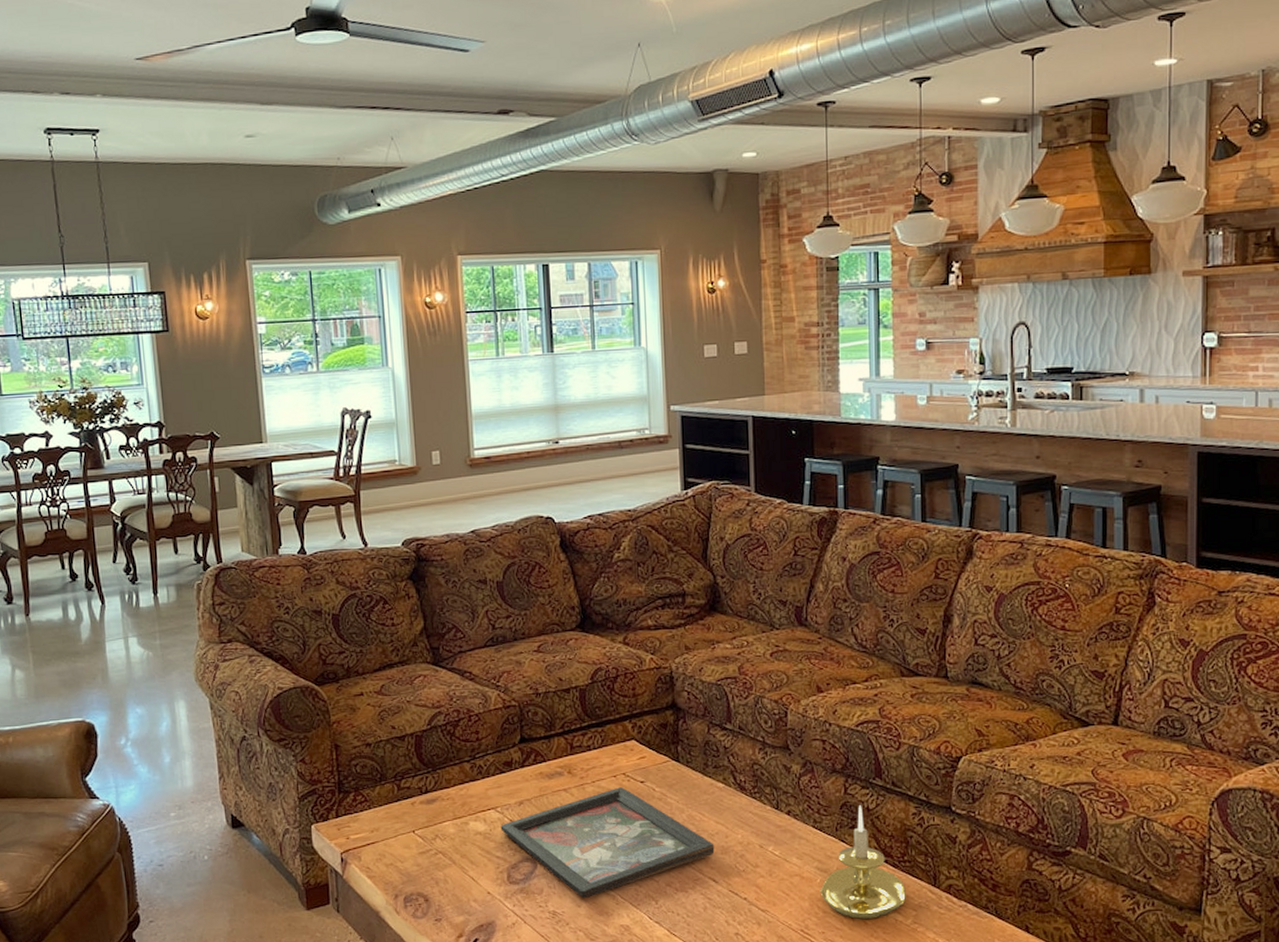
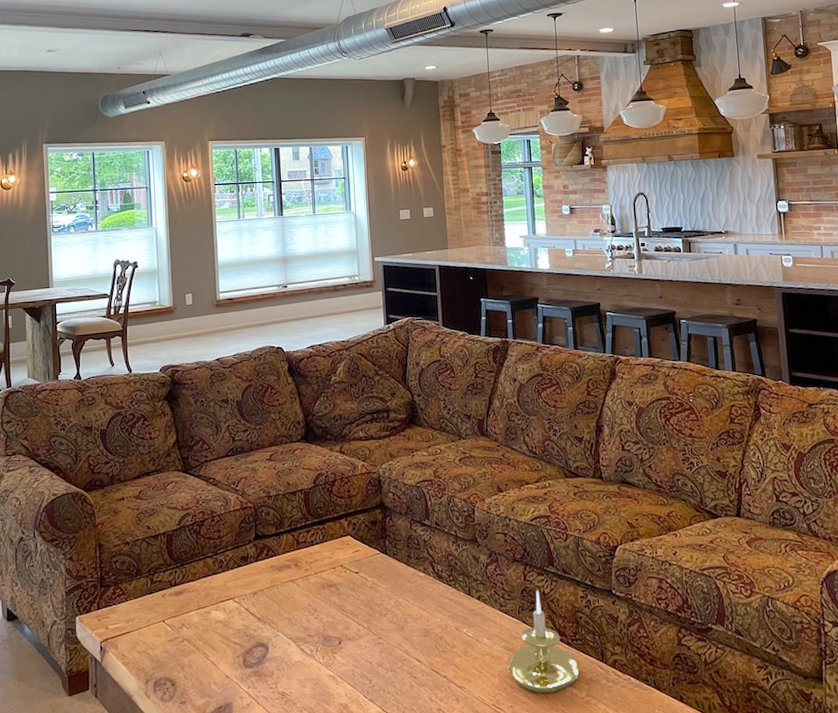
decorative tray: present [500,787,715,898] -> none [237,578,418,679]

